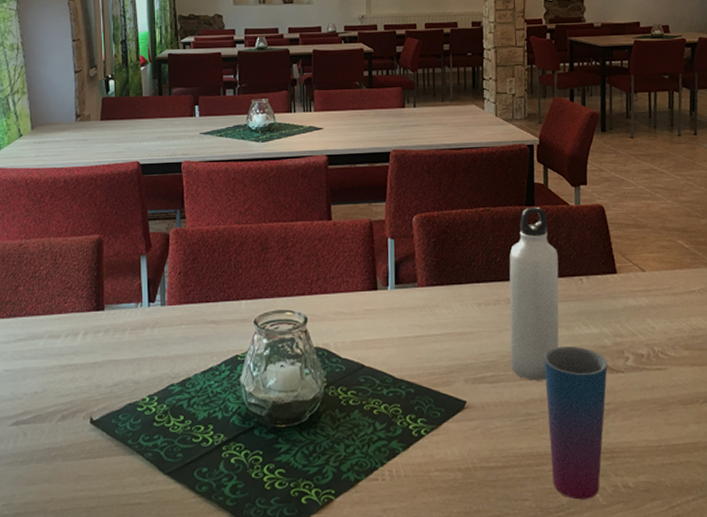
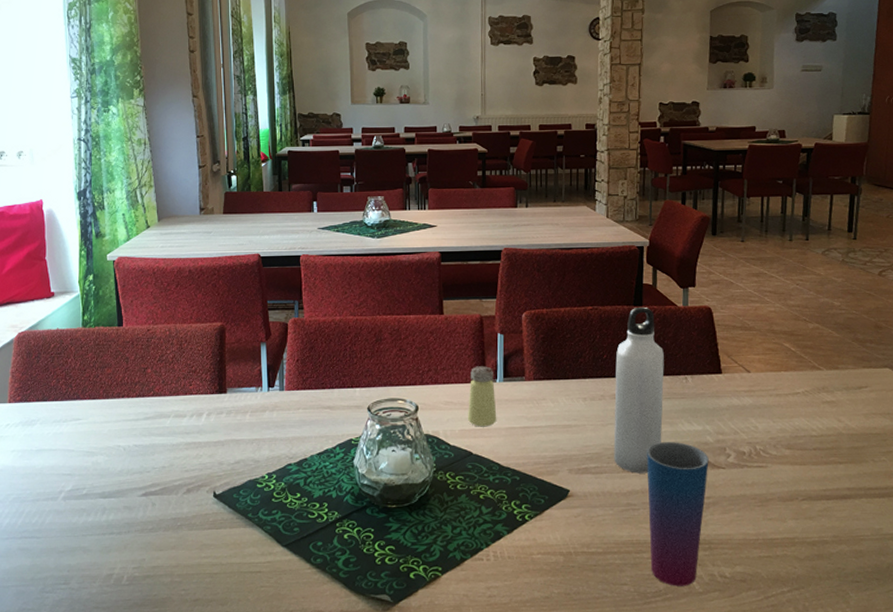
saltshaker: none [358,273,390,338] -> present [467,366,497,427]

